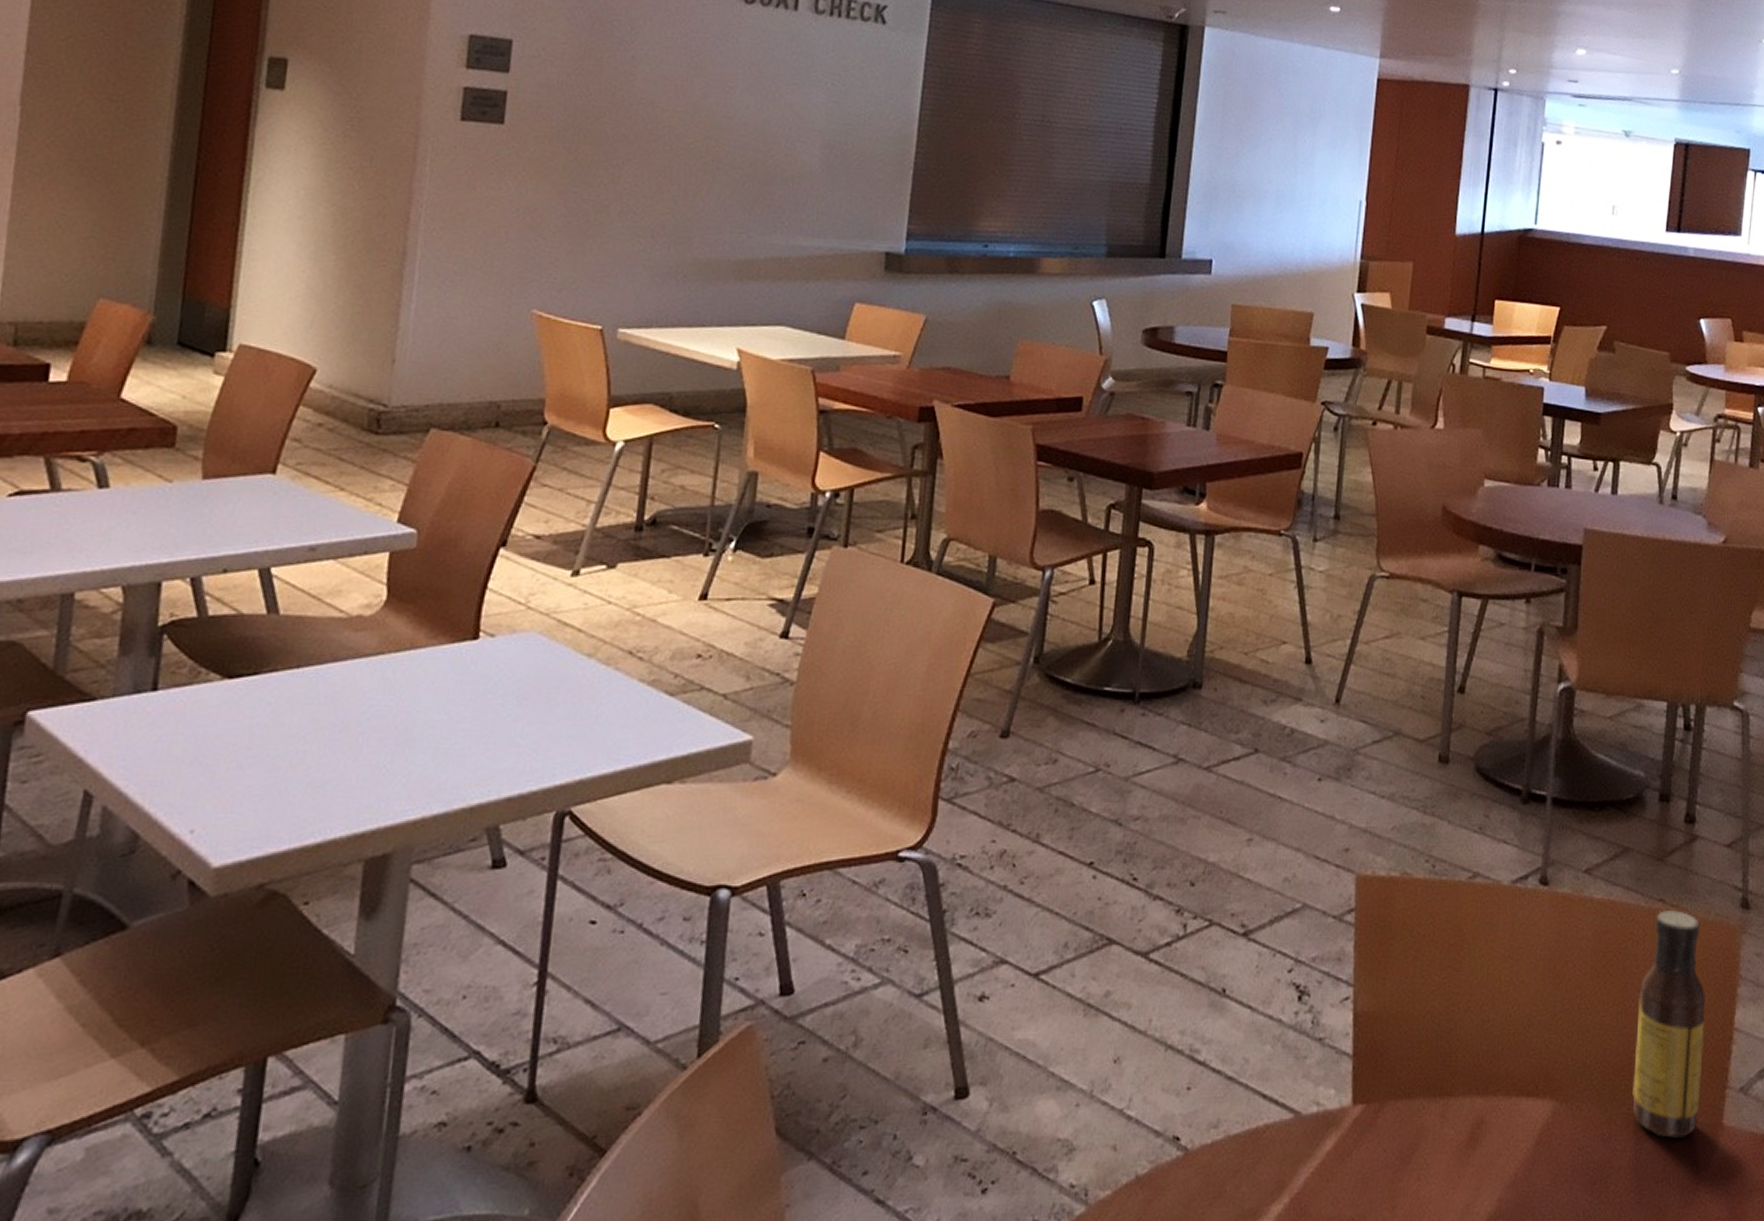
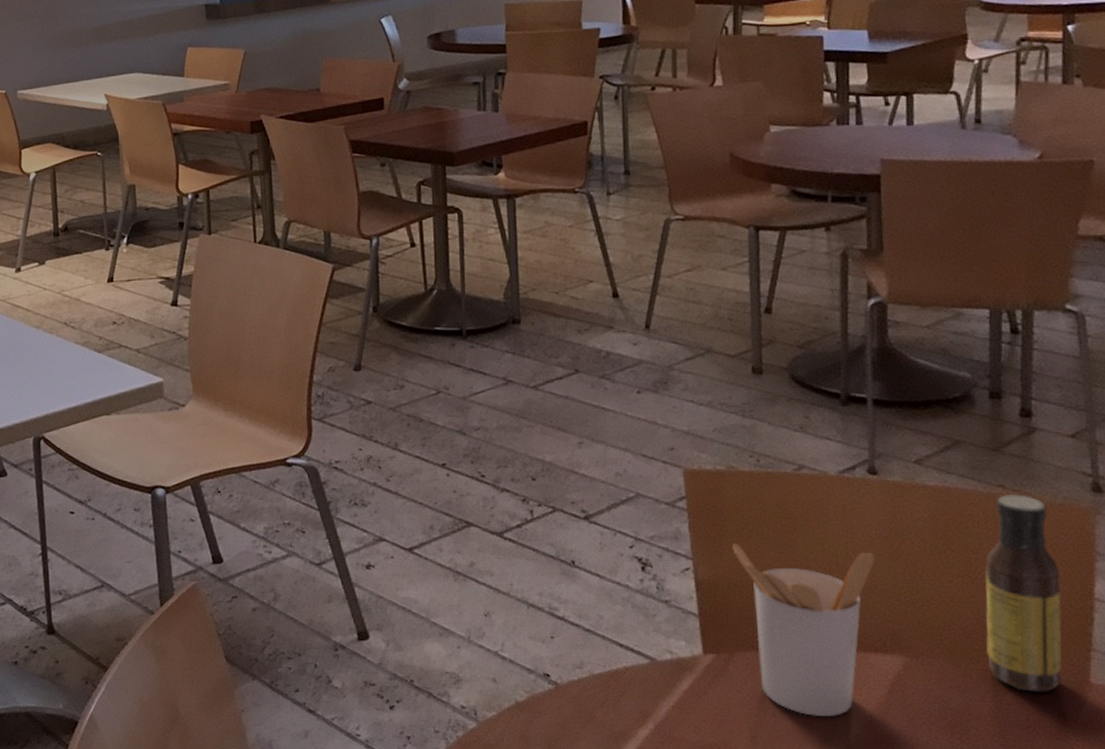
utensil holder: none [1396,966,1537,1179] -> present [732,544,875,717]

